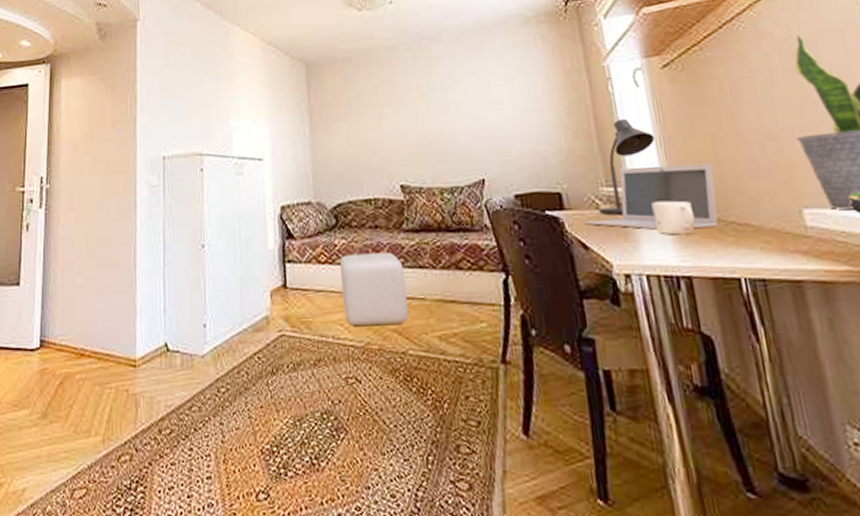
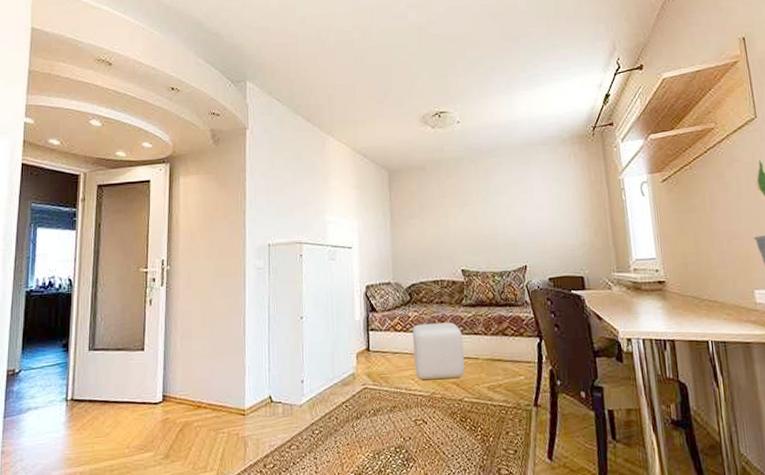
laptop: present [584,163,718,230] -> none [599,255,695,305]
desk lamp: present [599,118,656,215] -> none [611,220,654,294]
mug: present [651,200,696,235] -> none [648,283,680,309]

